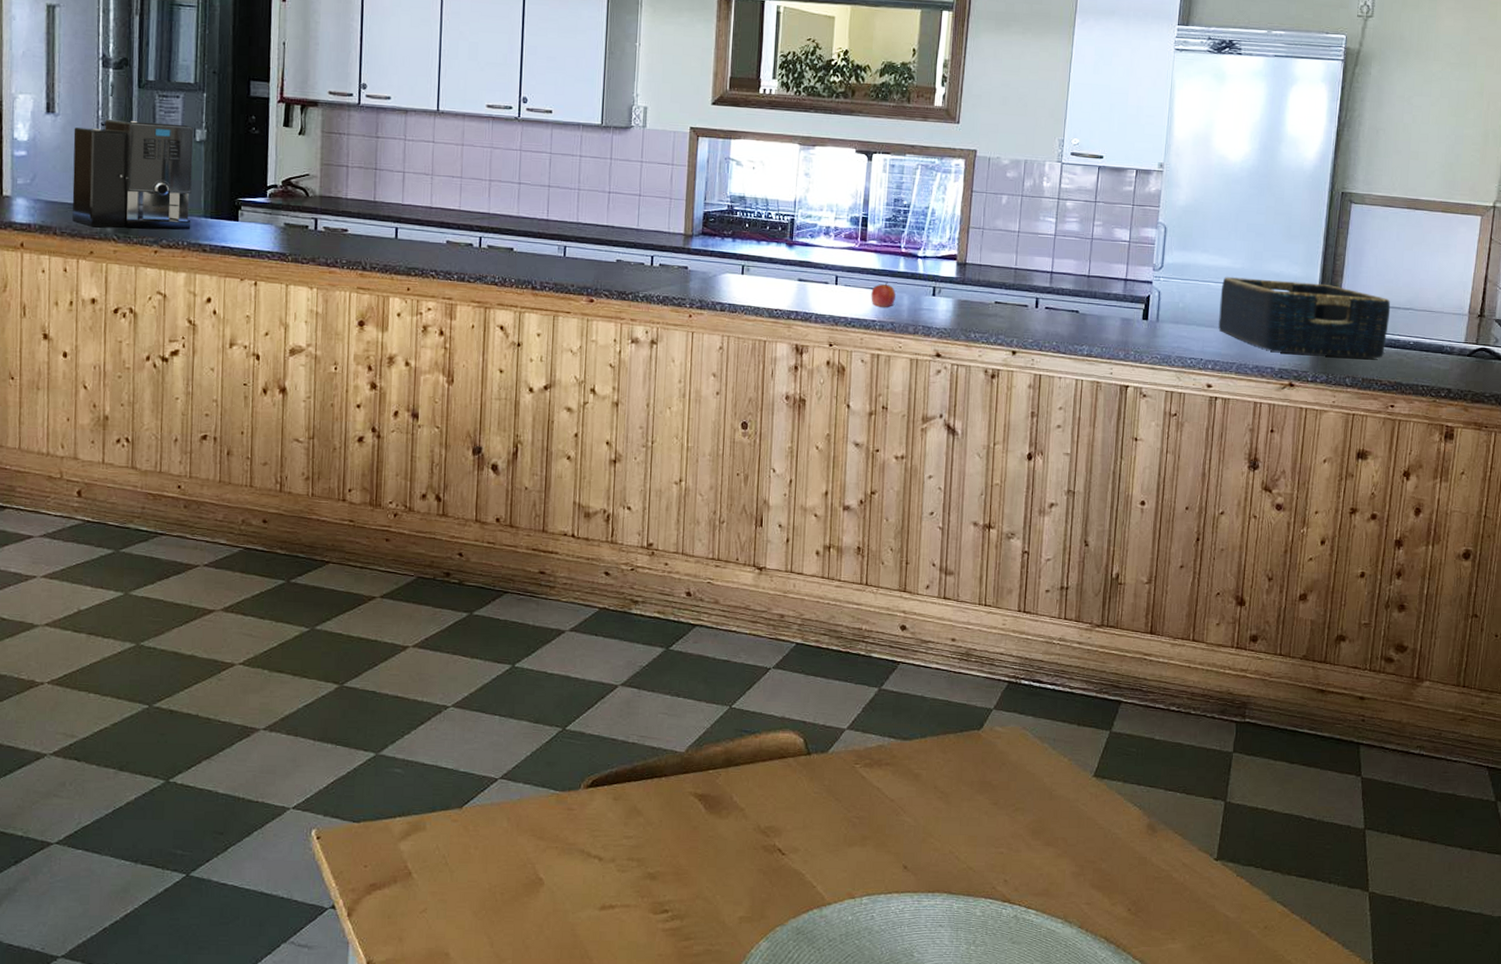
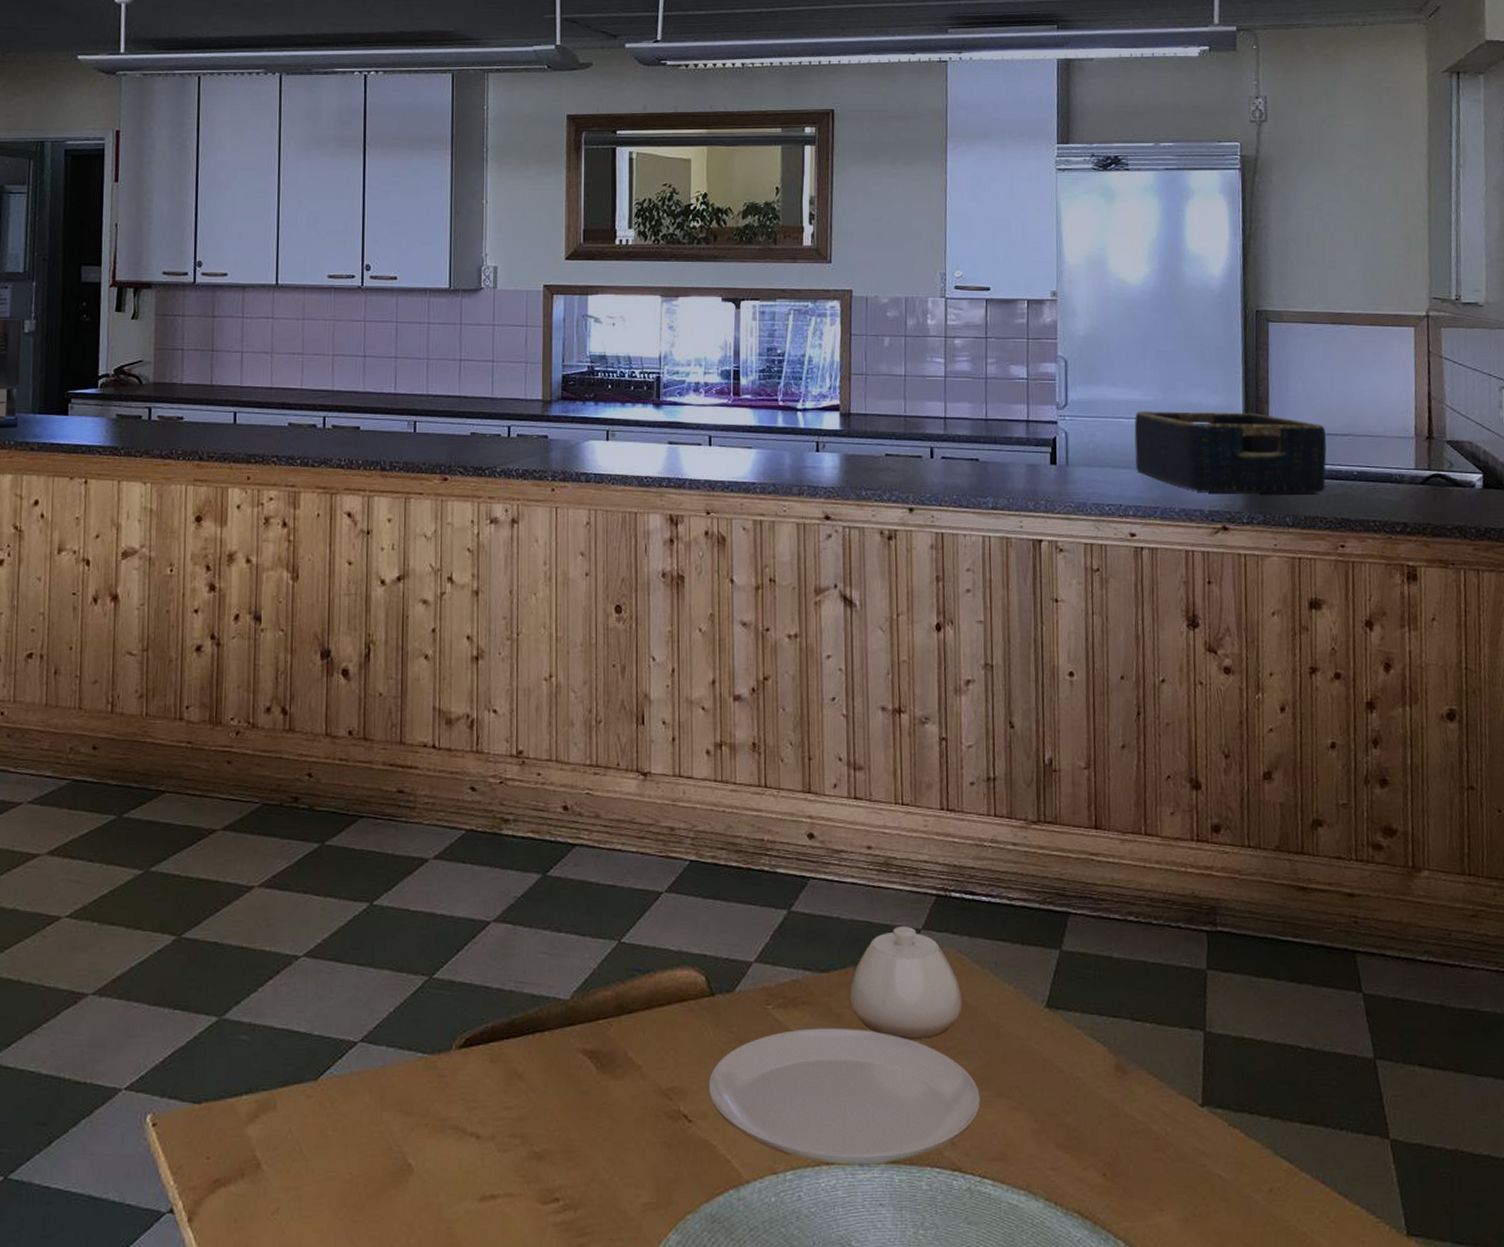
plate: none [800,784,1031,894] -> present [708,1028,980,1165]
fruit: present [871,283,896,308] -> none [749,440,776,469]
sugar bowl: none [926,705,1023,797] -> present [849,925,963,1039]

